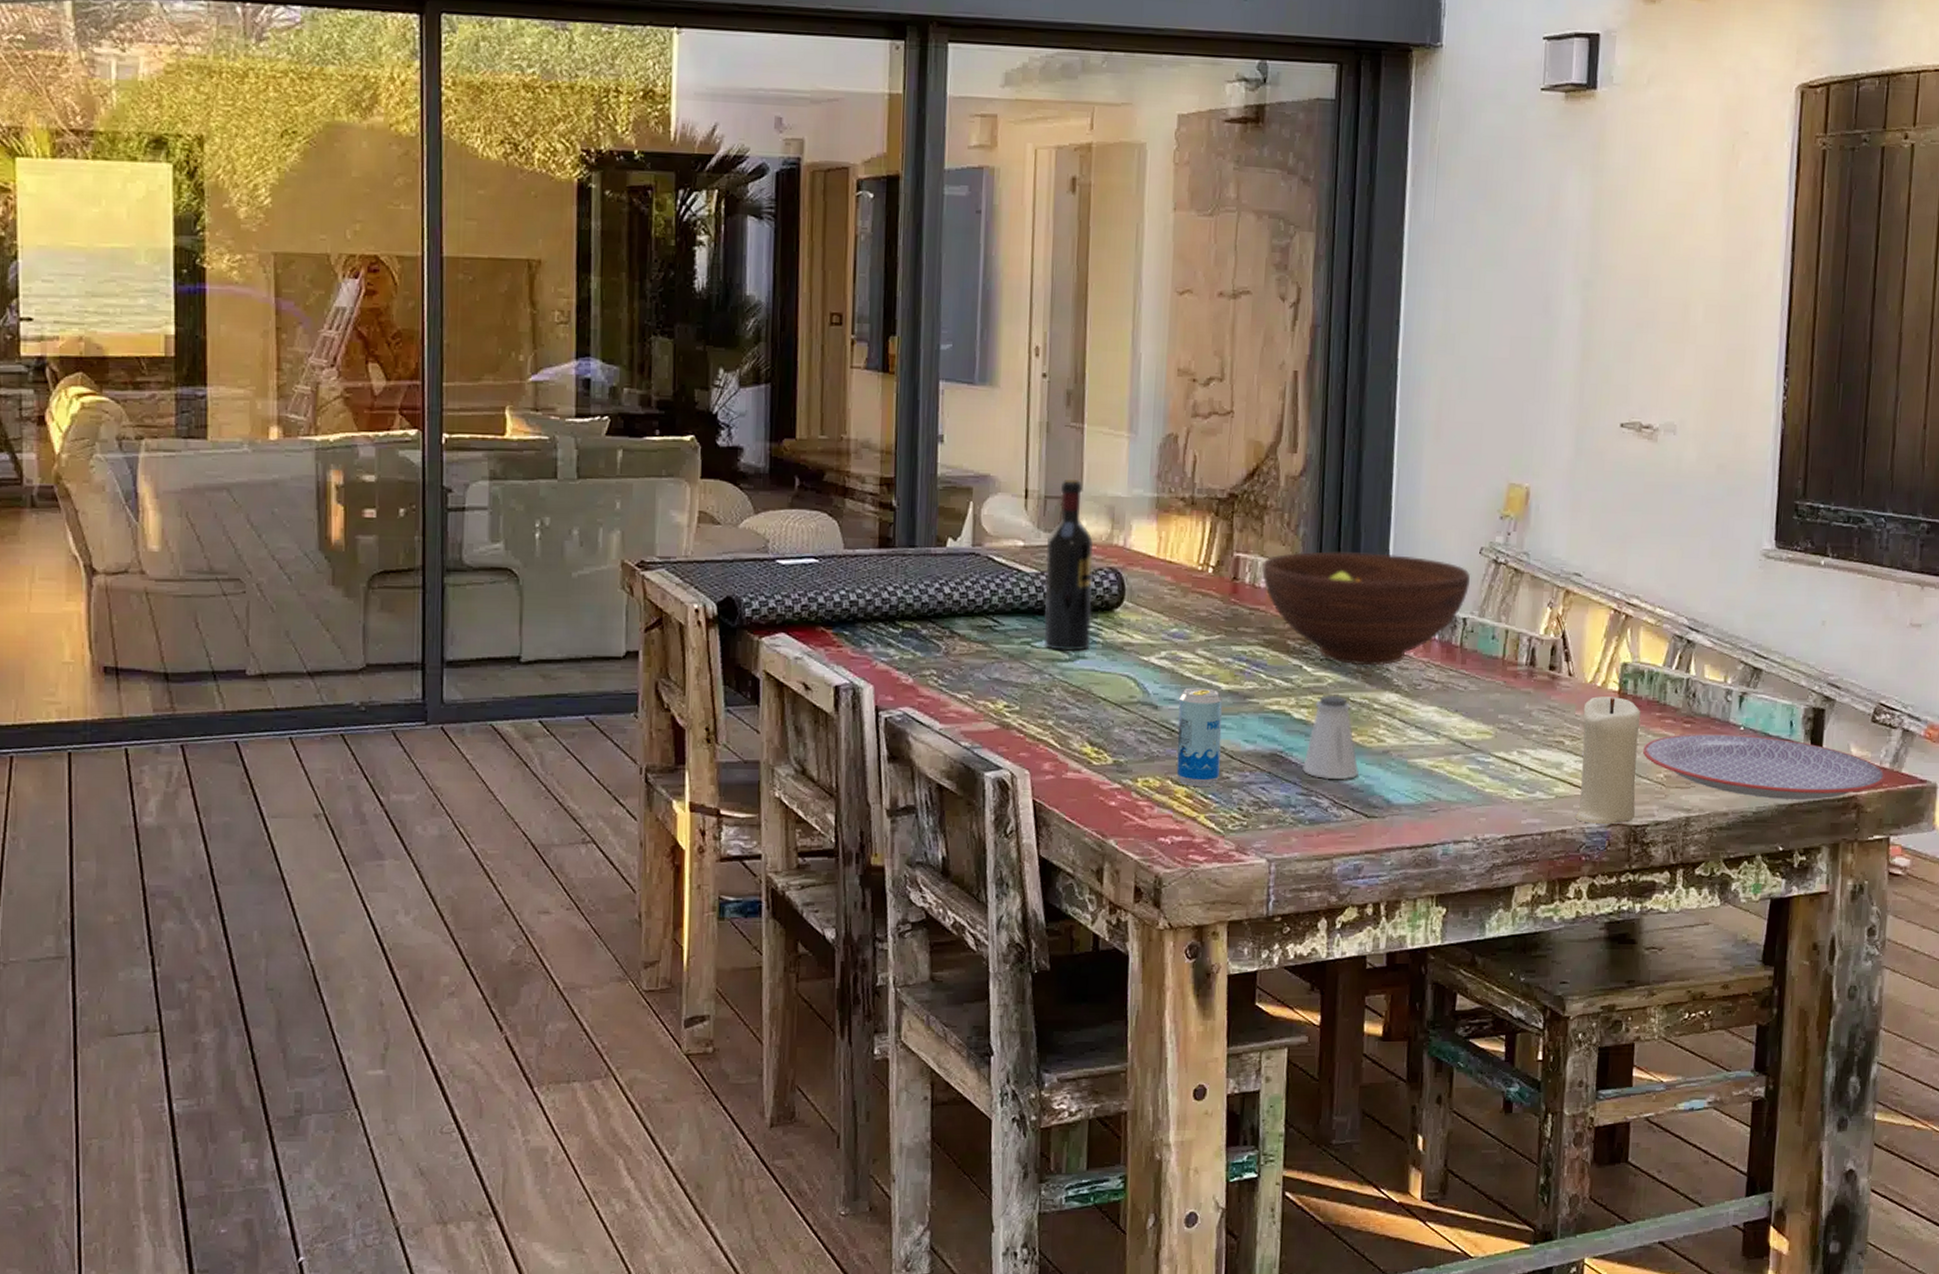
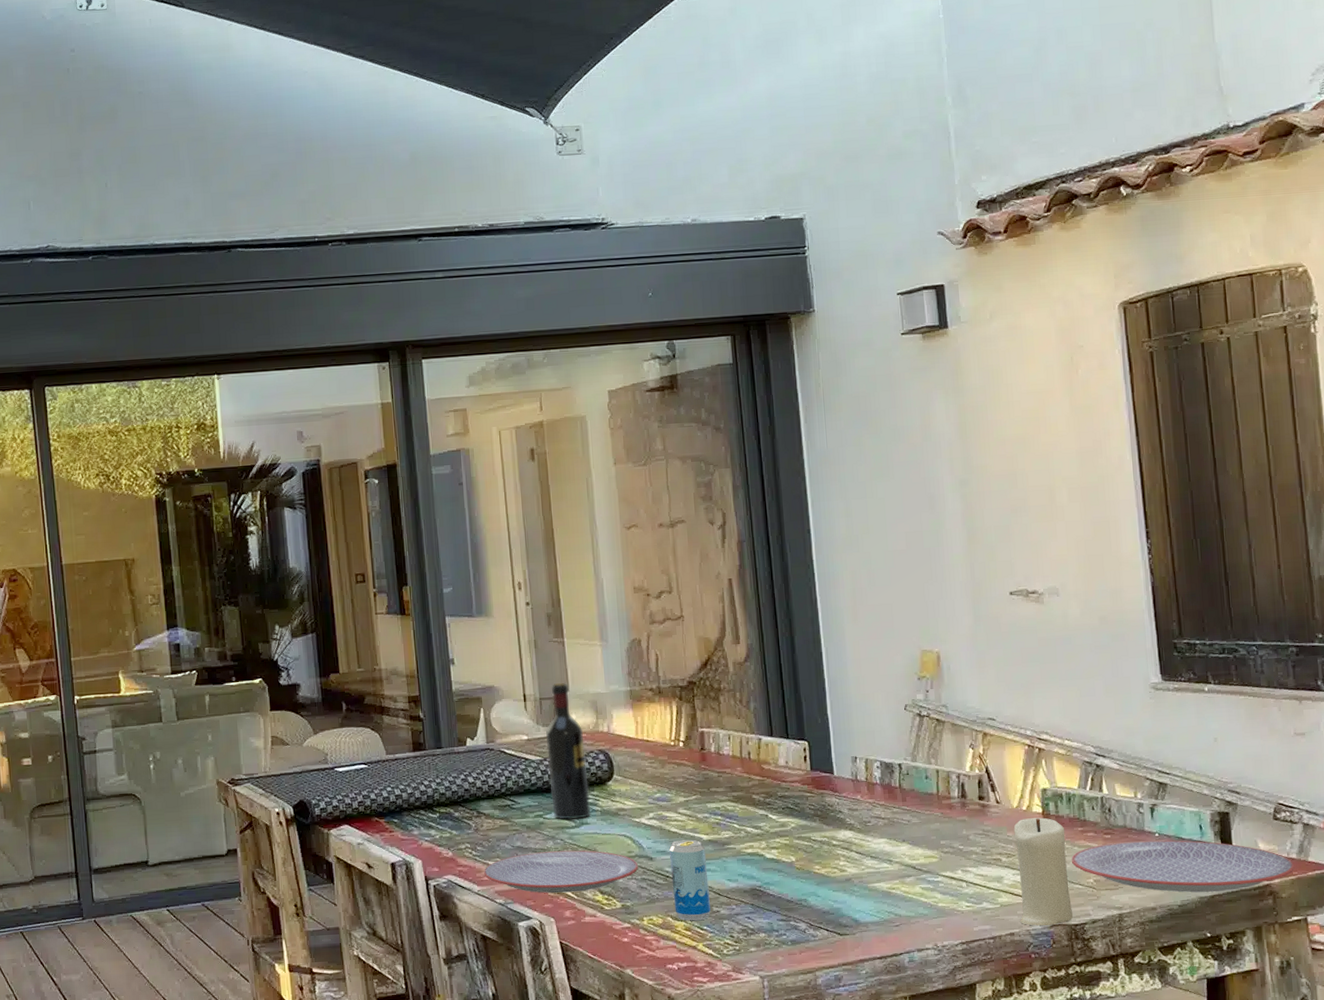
plate: none [949,688,1140,741] -> present [484,850,639,894]
fruit bowl: present [1262,551,1470,666] -> none [724,717,900,811]
saltshaker: present [1302,695,1359,780] -> none [779,836,828,907]

